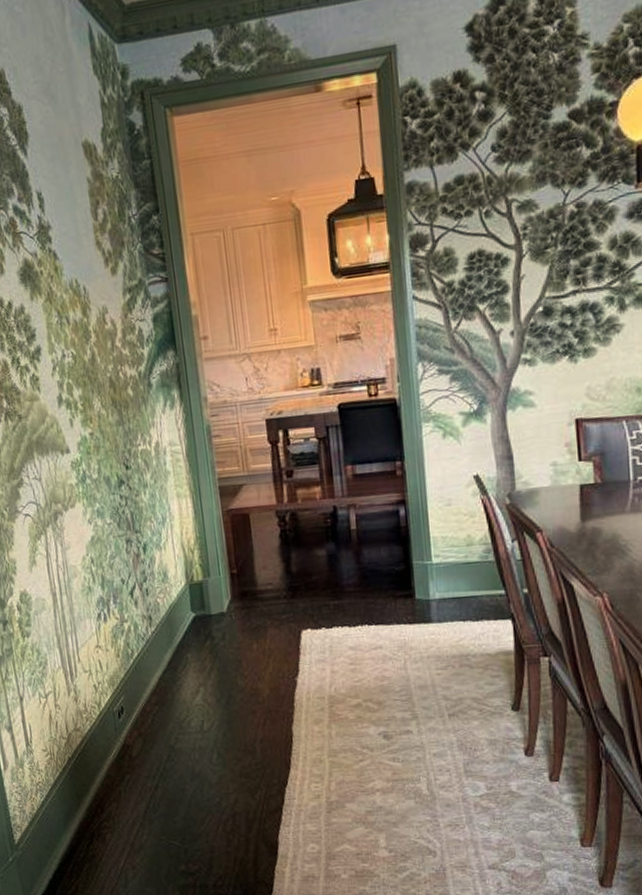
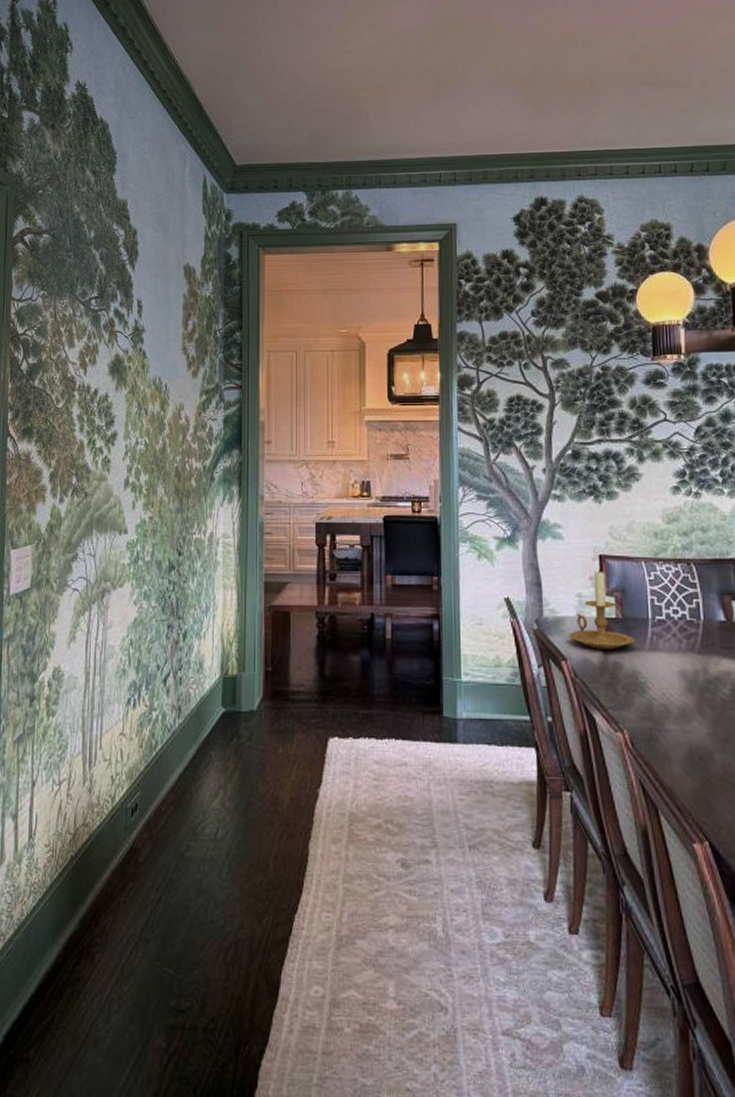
candle holder: none [544,434,615,517] -> present [569,569,635,649]

